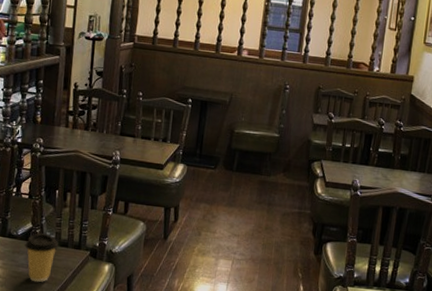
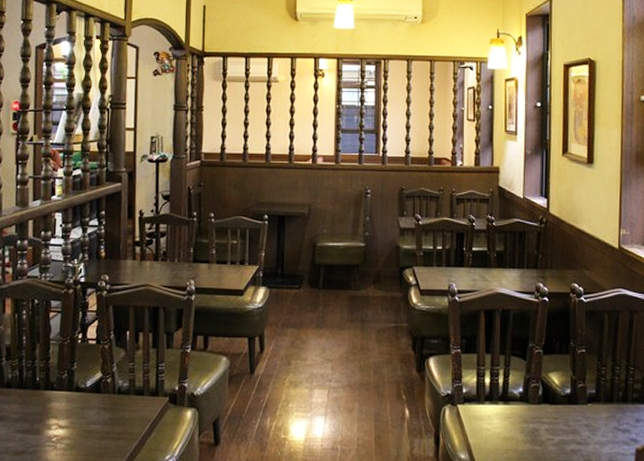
coffee cup: present [25,233,58,283] -> none [95,383,133,440]

